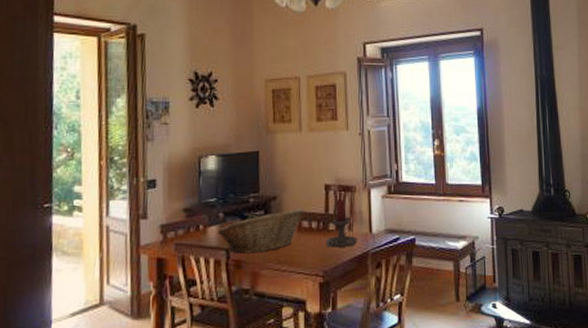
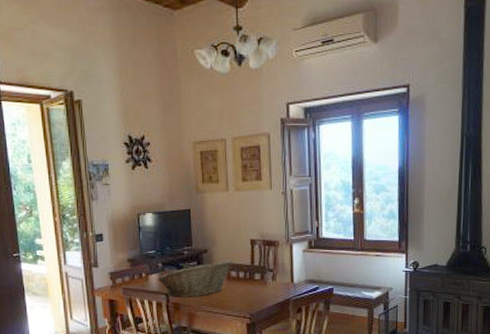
candle holder: present [325,198,357,248] -> none [252,252,280,294]

